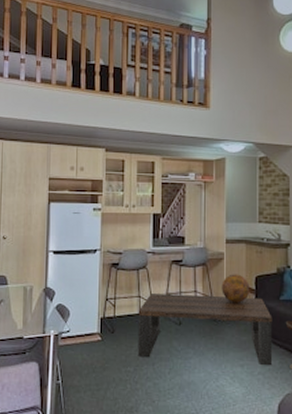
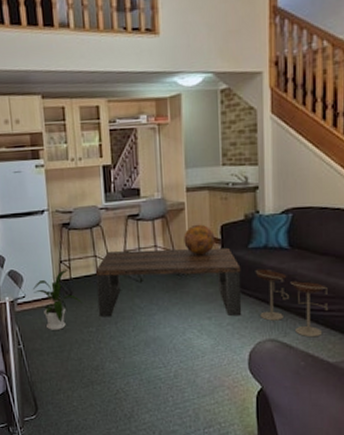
house plant: none [77,308,124,367] -> present [32,270,83,330]

